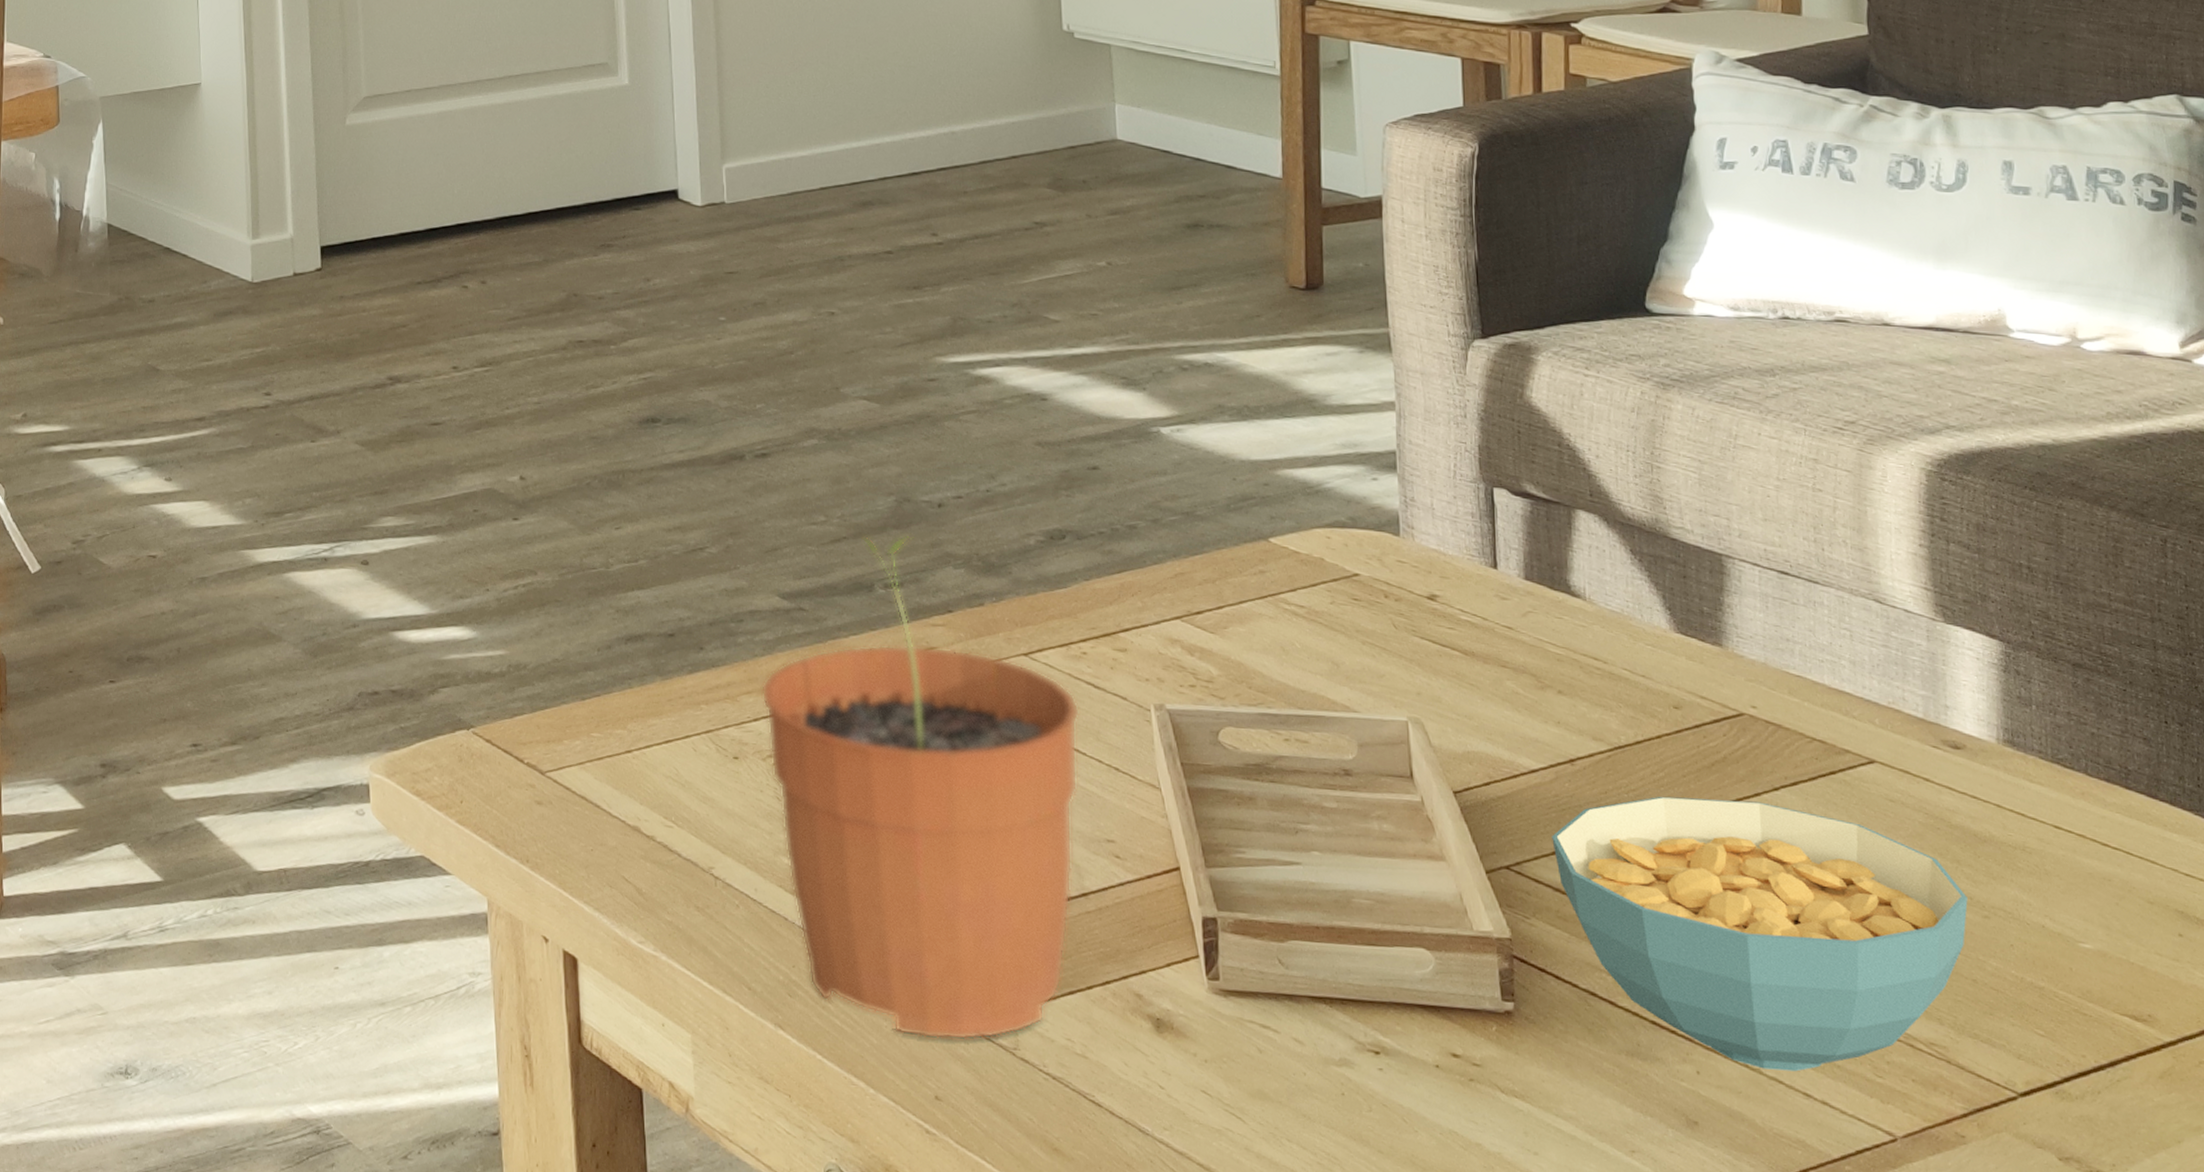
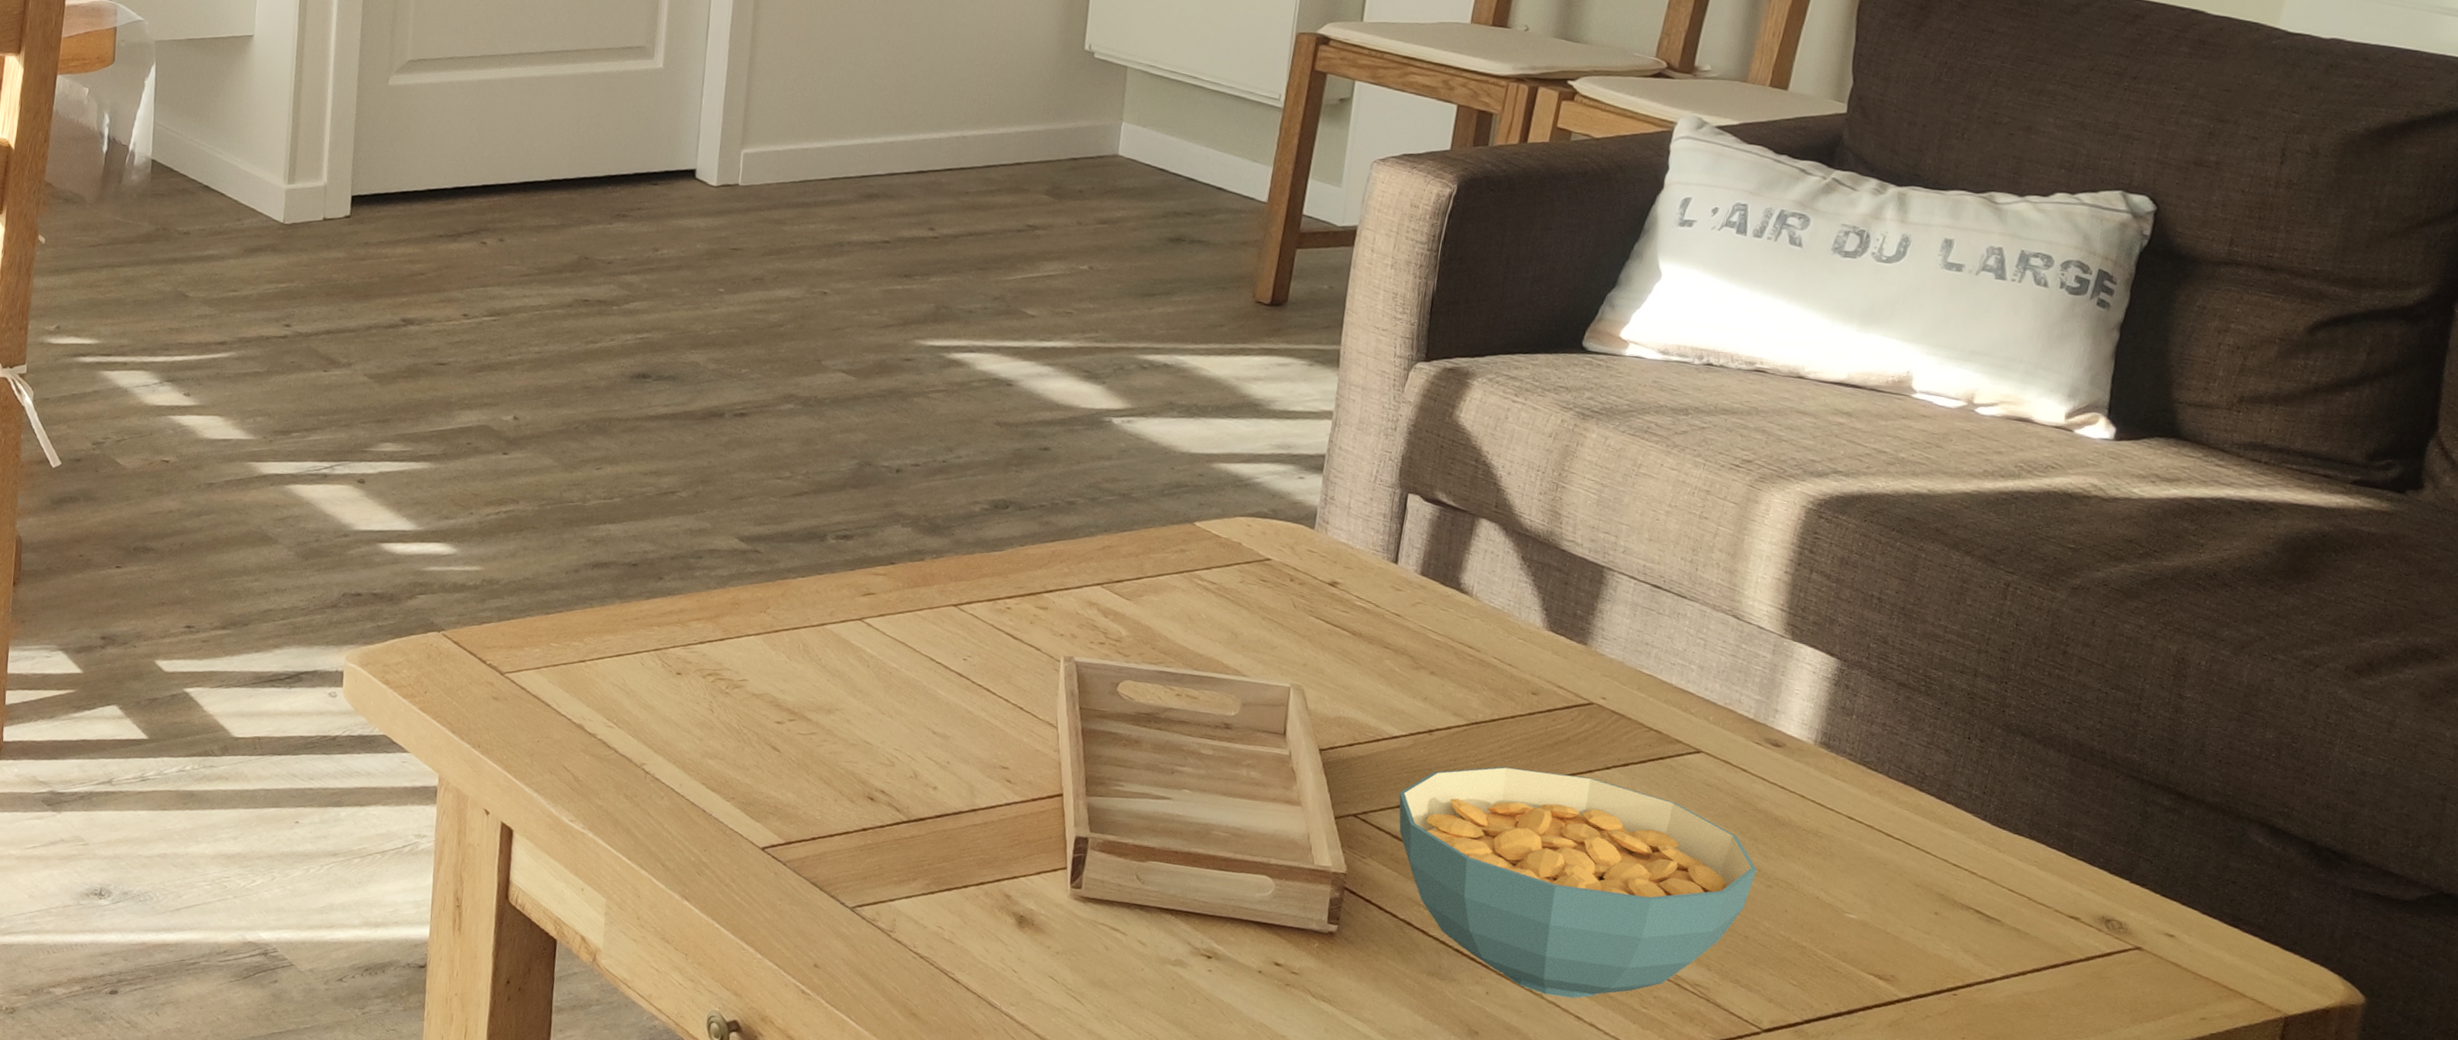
plant pot: present [761,535,1081,1040] -> none [709,492,997,922]

